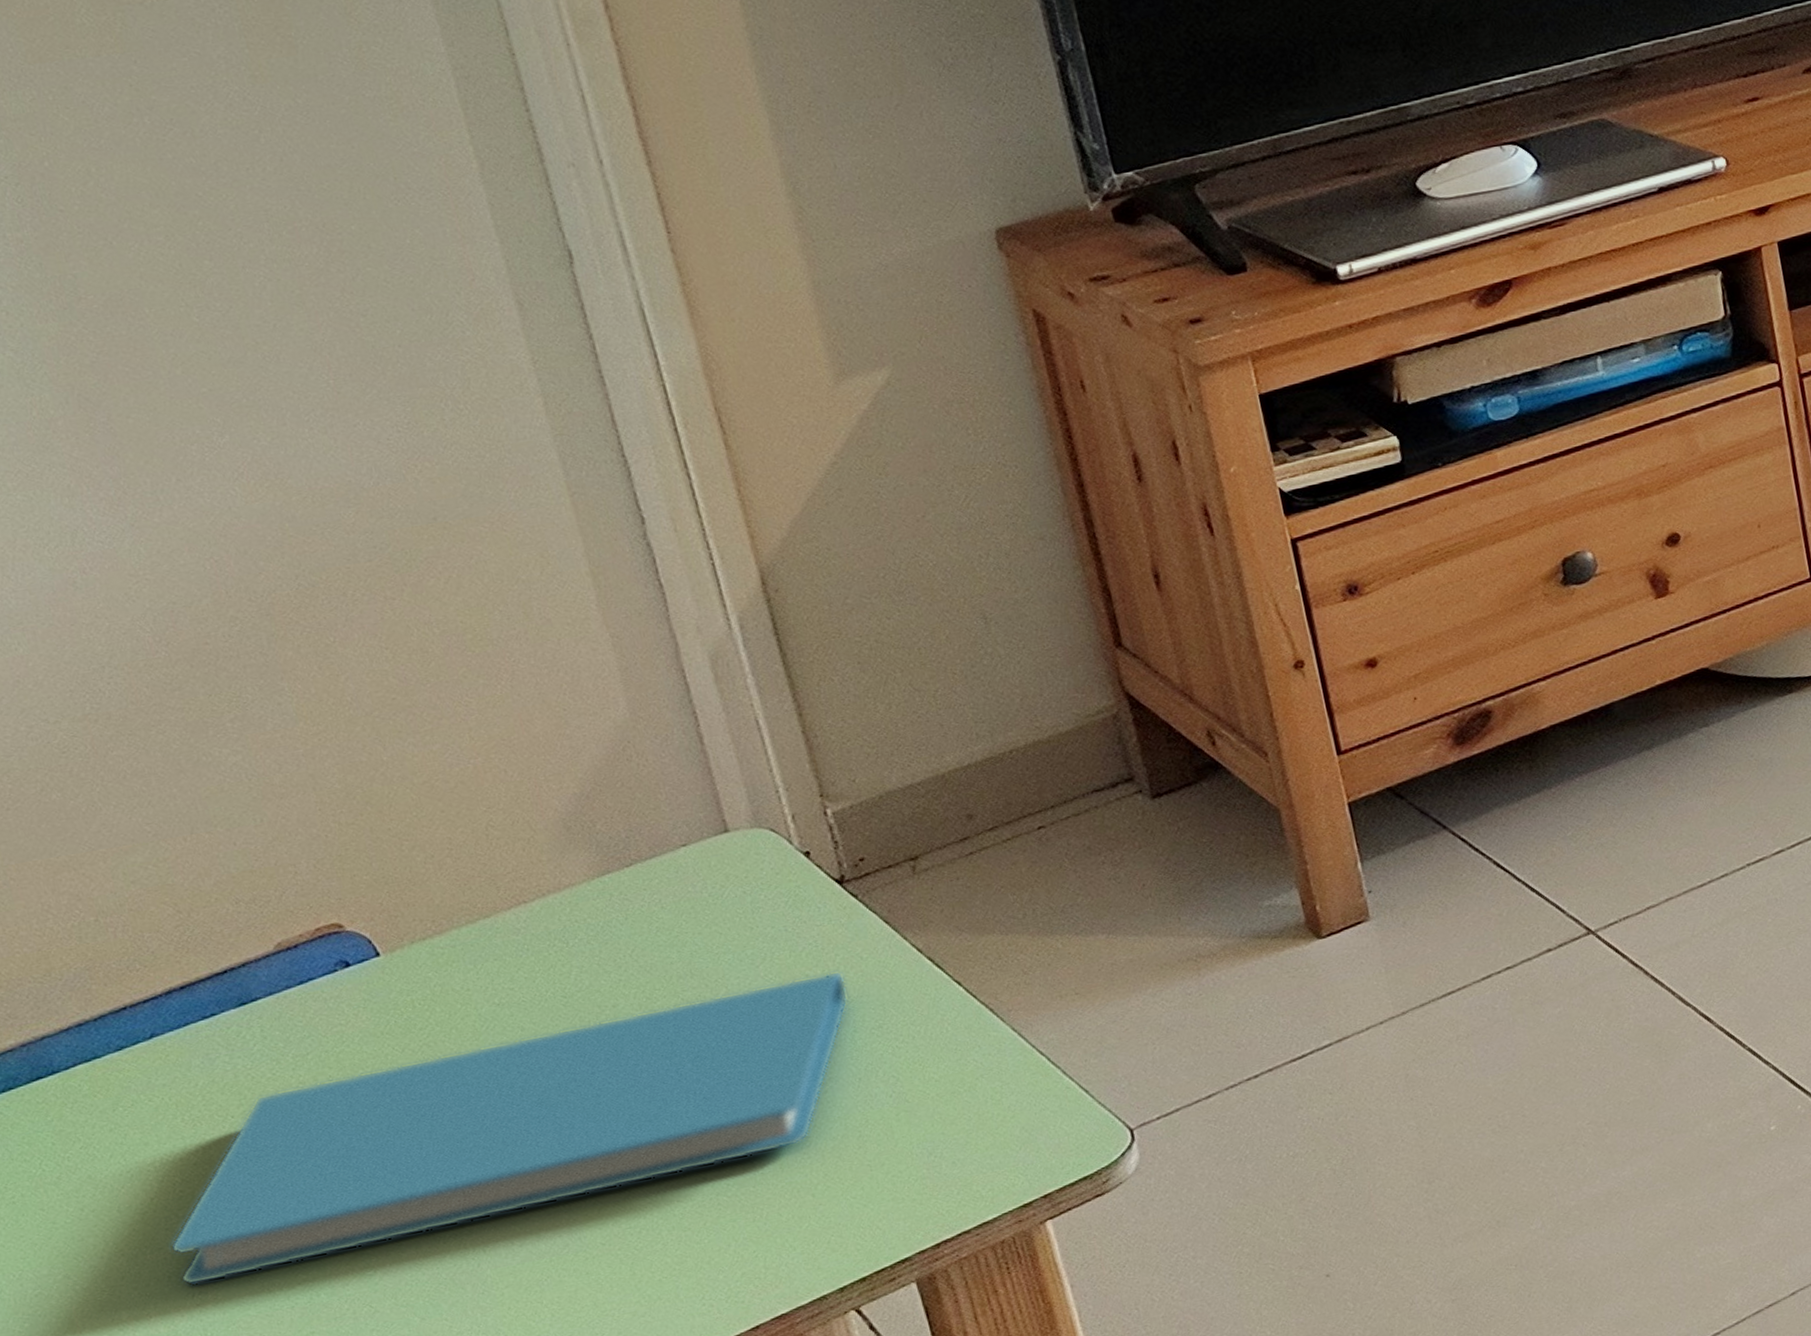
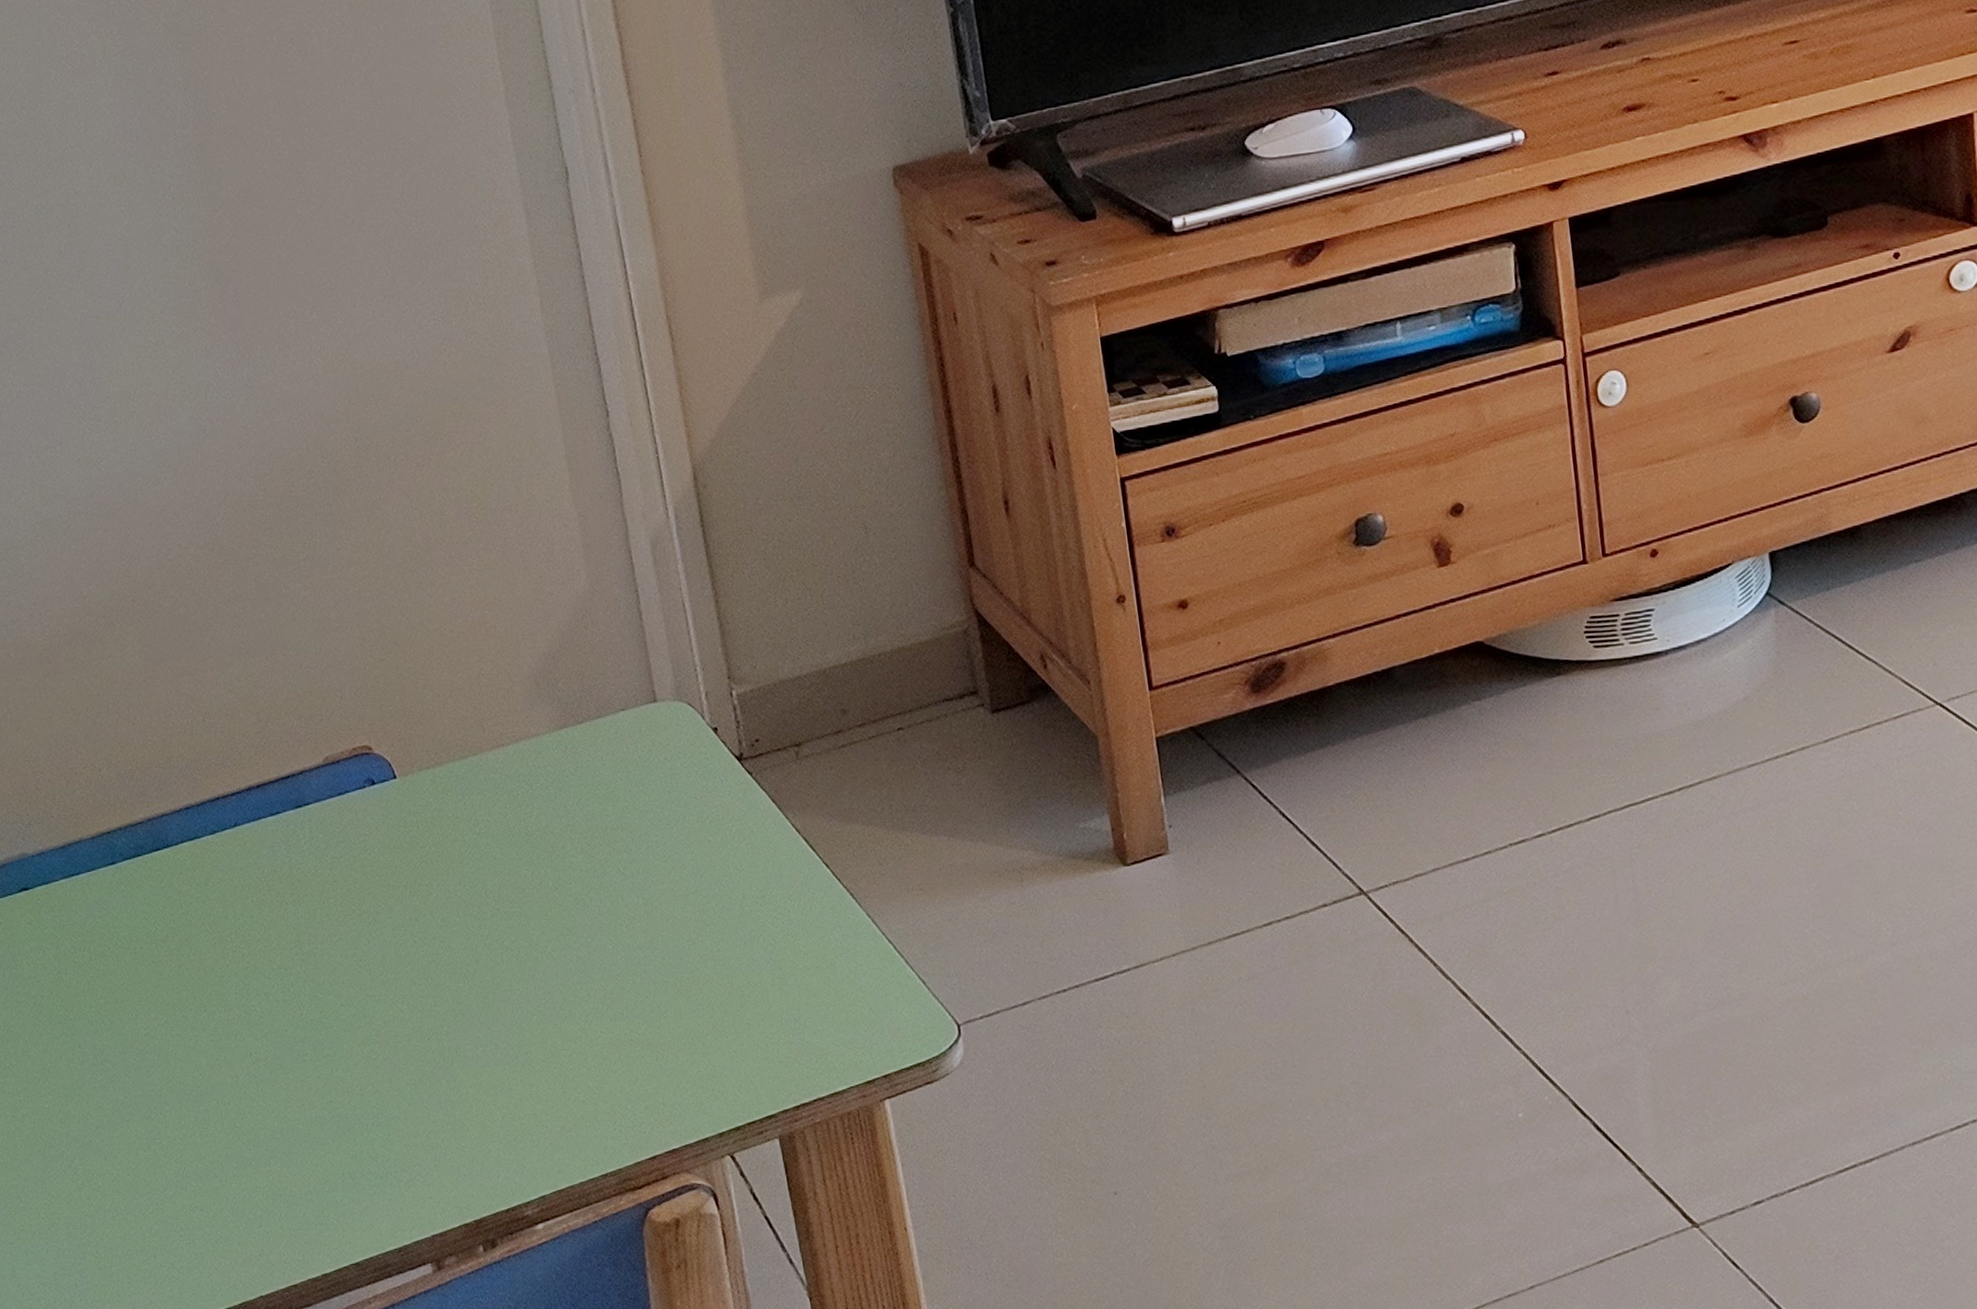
book: present [169,970,849,1286] -> none [237,840,741,1046]

